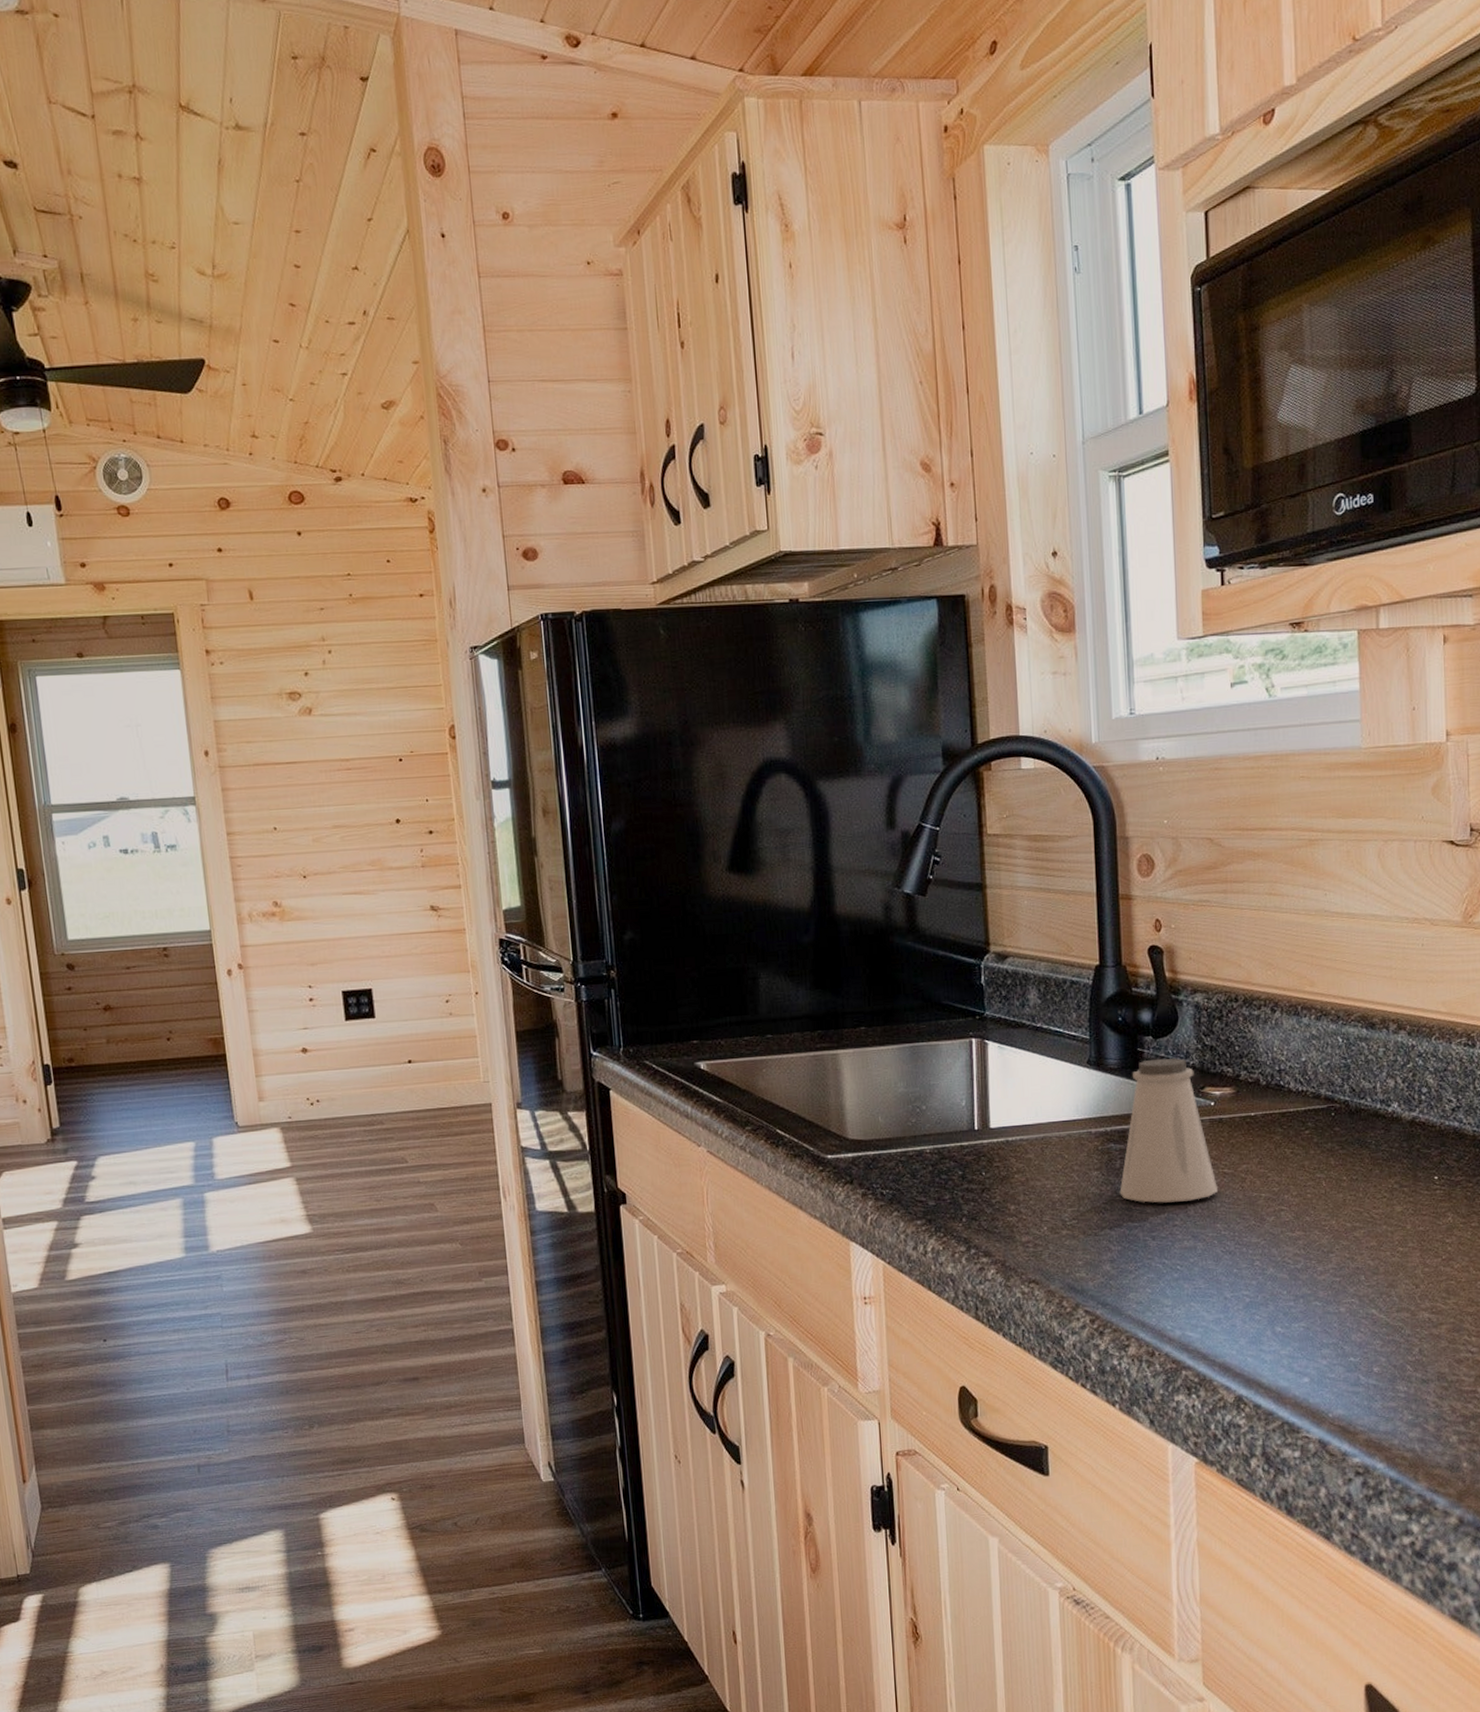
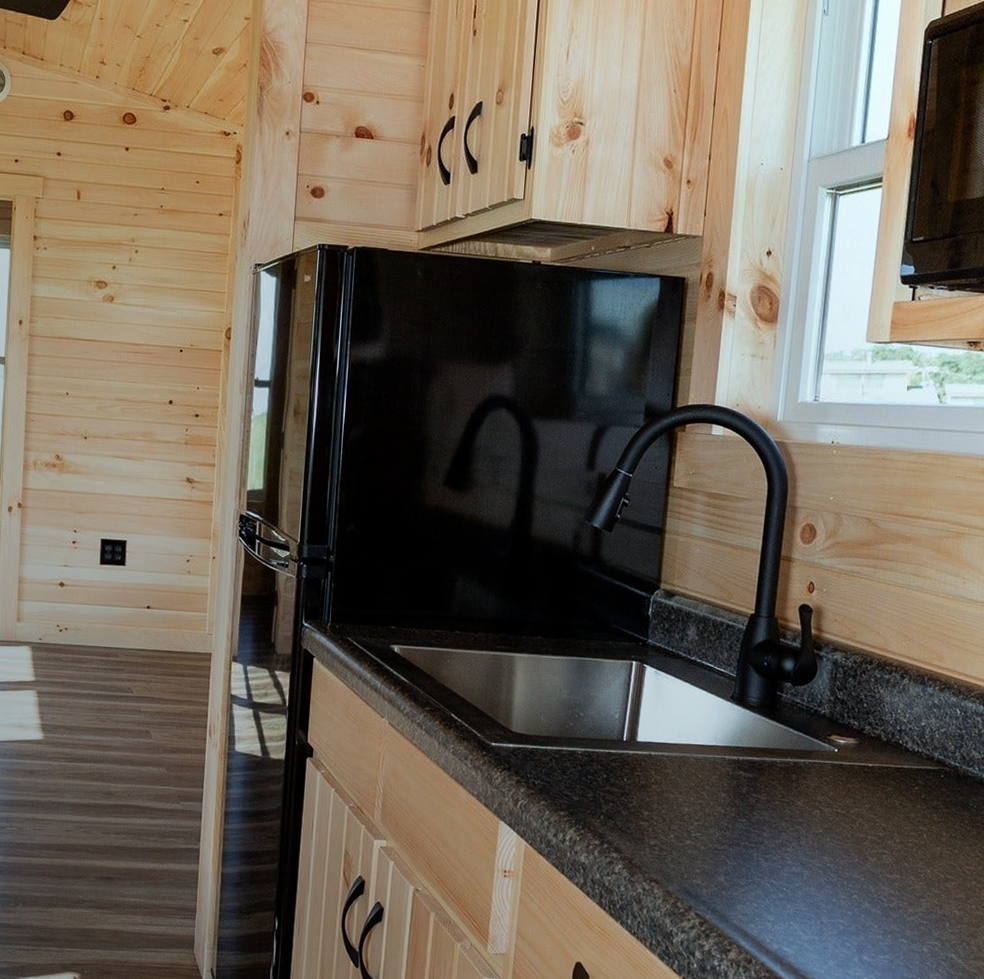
saltshaker: present [1119,1057,1219,1203] -> none [742,703,830,833]

